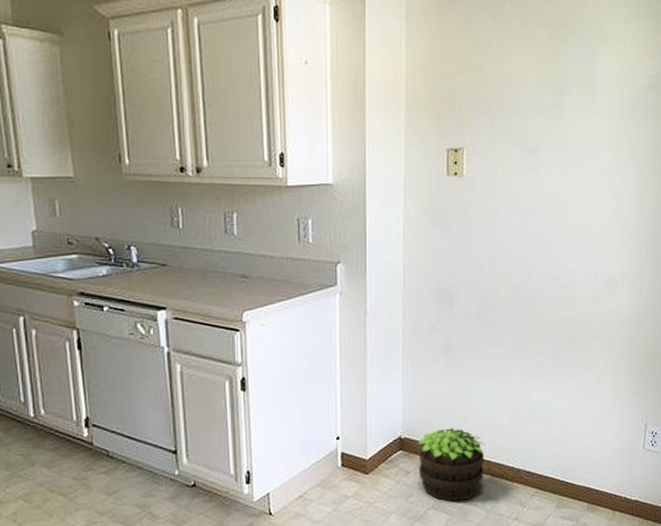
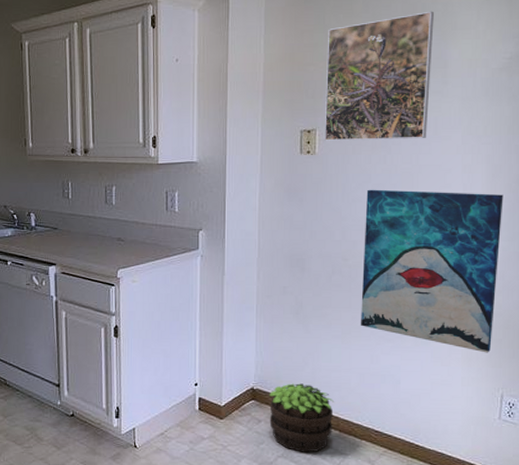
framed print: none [472,20,583,162] -> present [324,11,434,141]
wall art: none [510,215,649,384] -> present [360,189,503,353]

